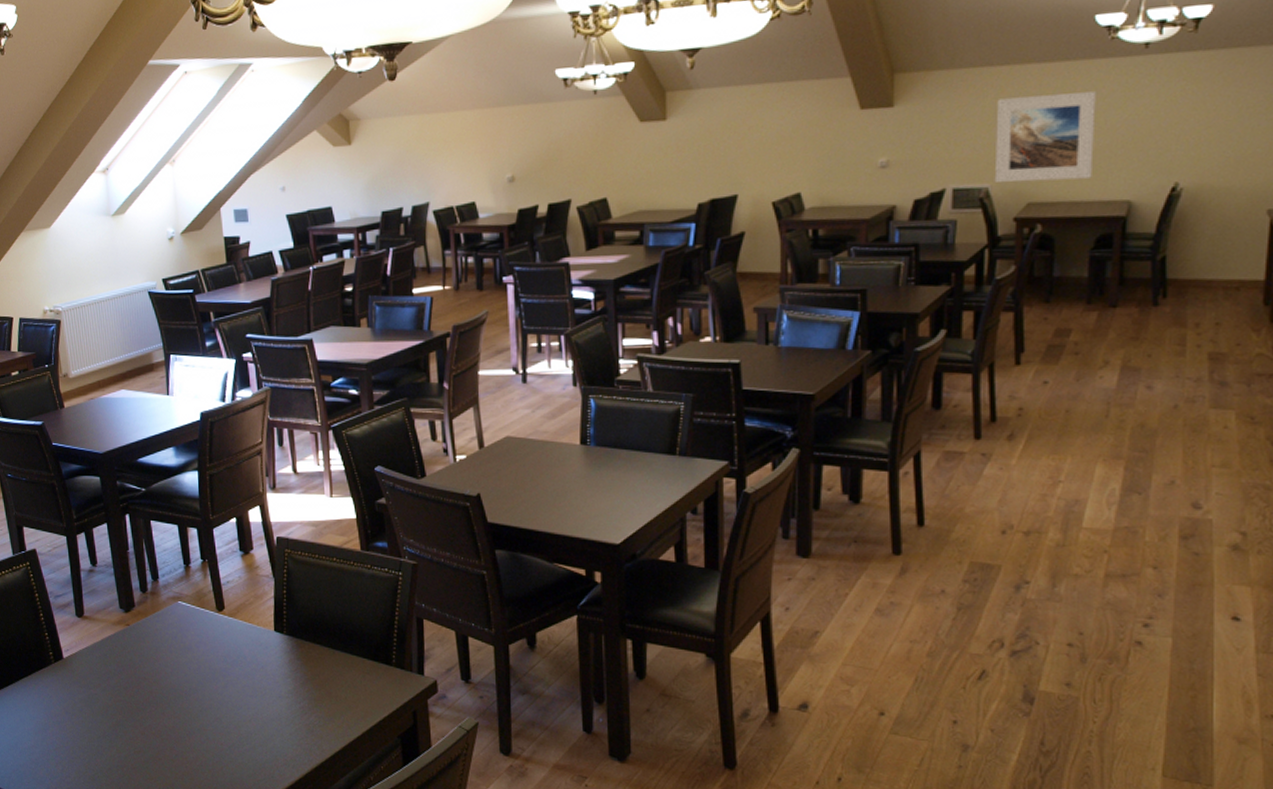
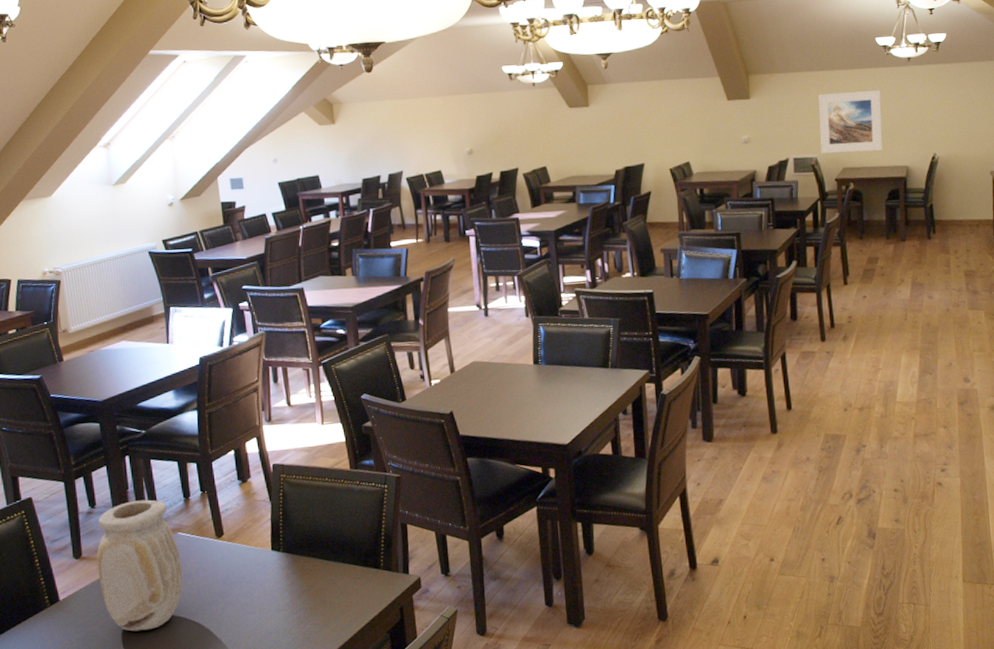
vase: none [98,562,183,700] -> present [96,499,183,632]

